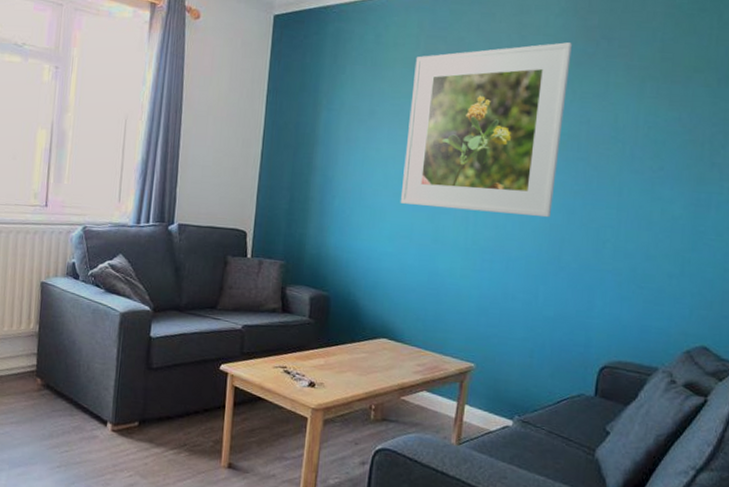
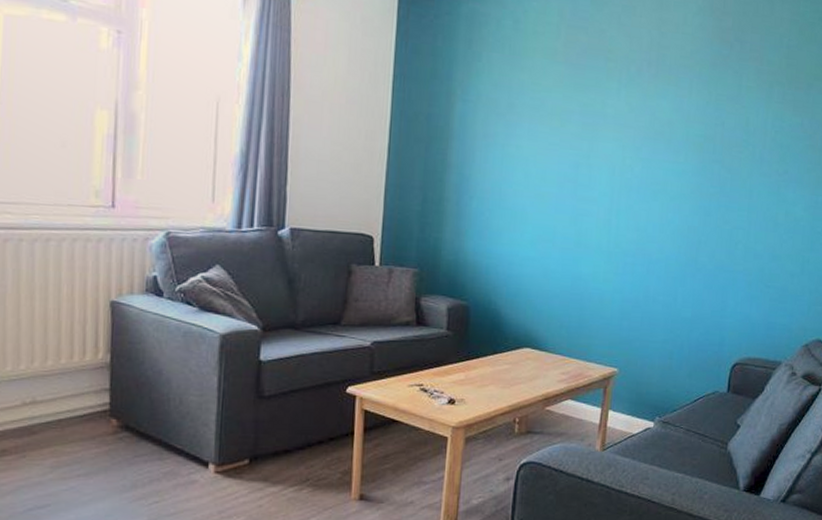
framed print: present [400,42,572,218] -> none [542,42,708,220]

